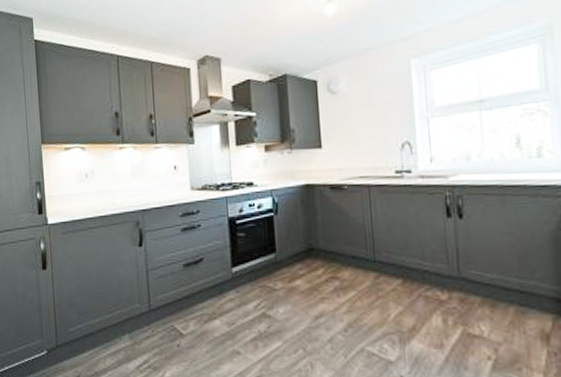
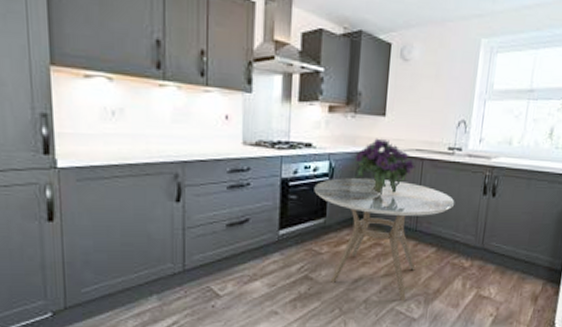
dining table: none [260,209,415,341] -> present [314,177,455,302]
bouquet: none [297,169,362,226] -> present [353,138,416,194]

